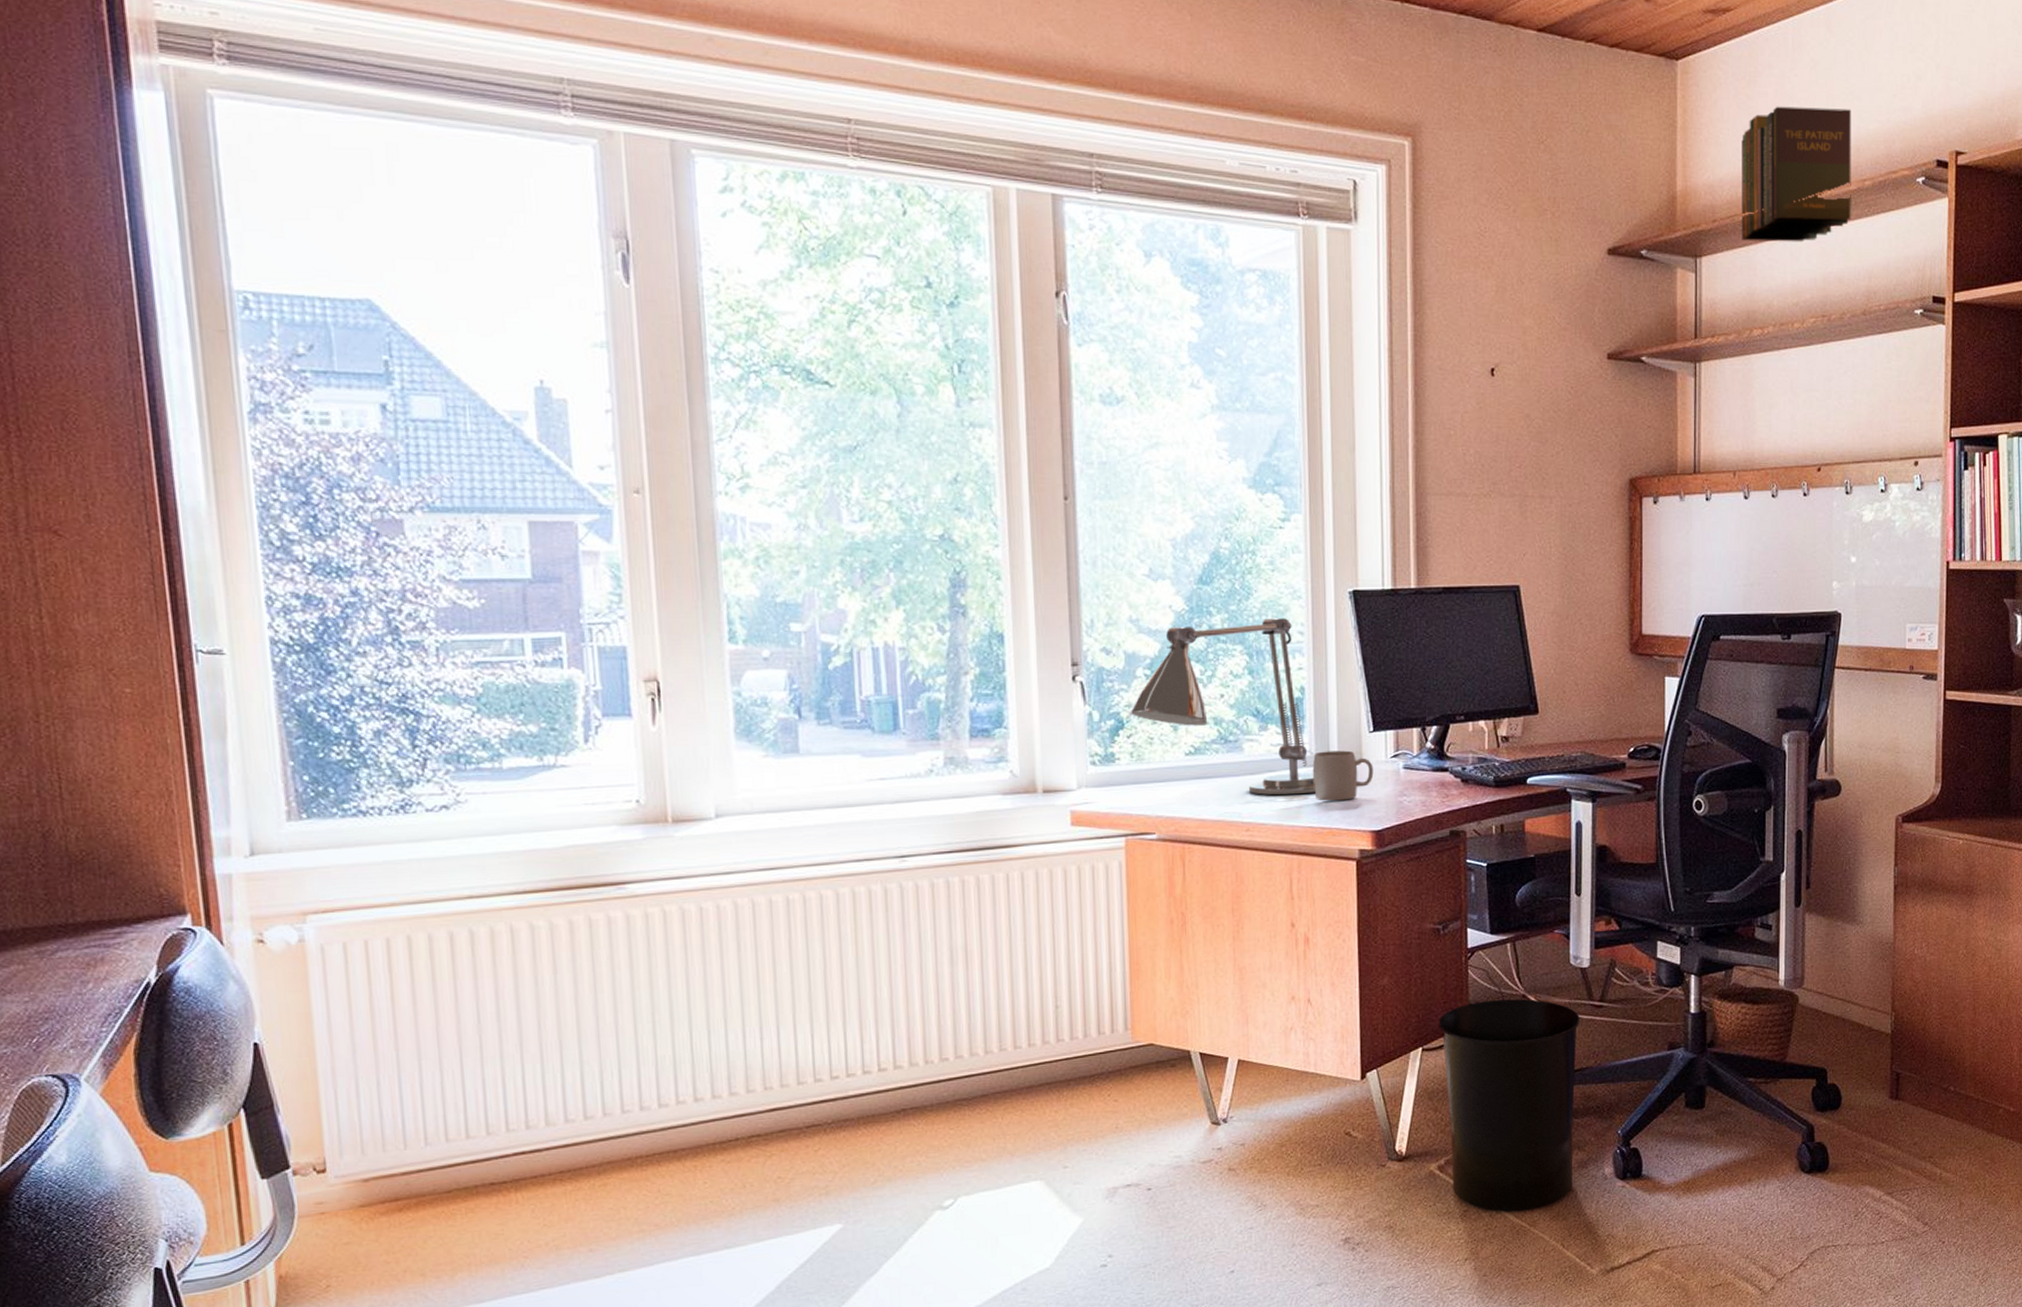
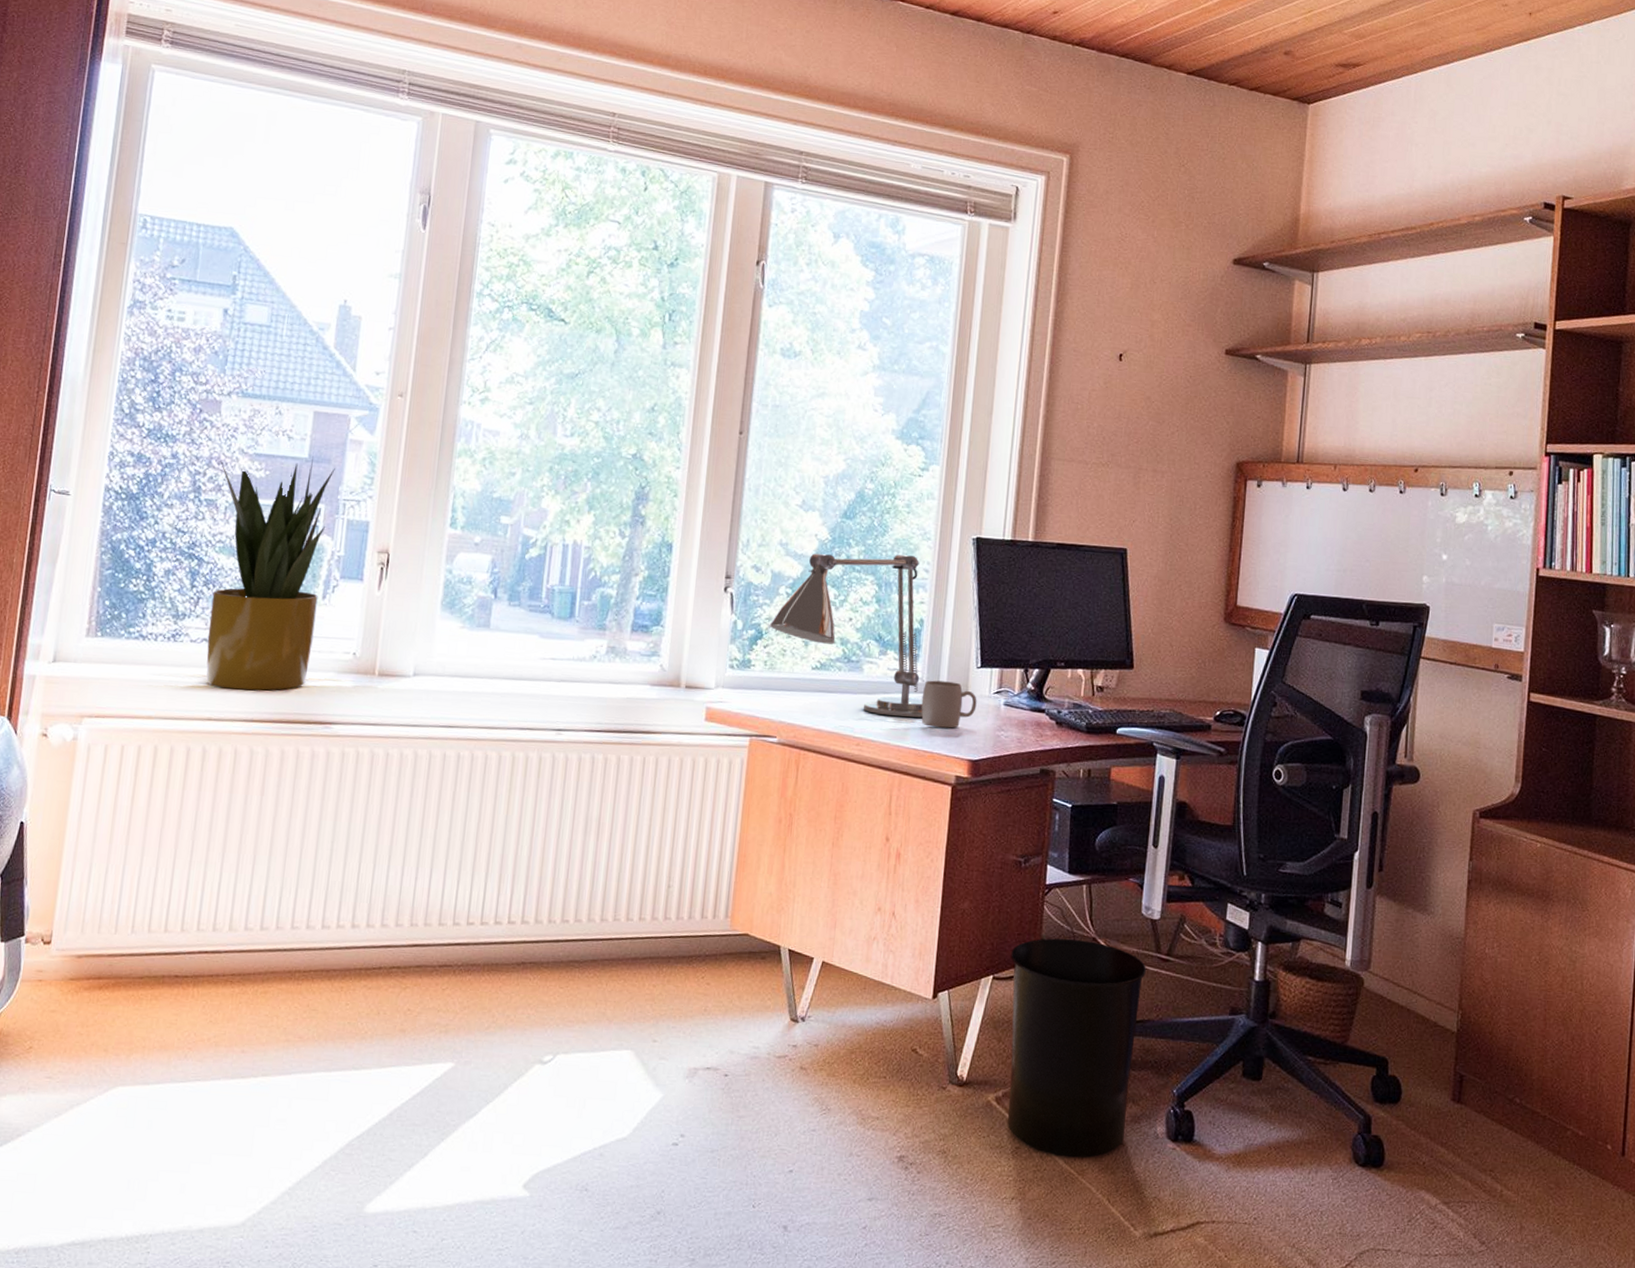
planter: none [417,575,584,860] -> present [206,456,335,691]
books: present [1742,106,1852,242] -> none [1357,147,1466,266]

